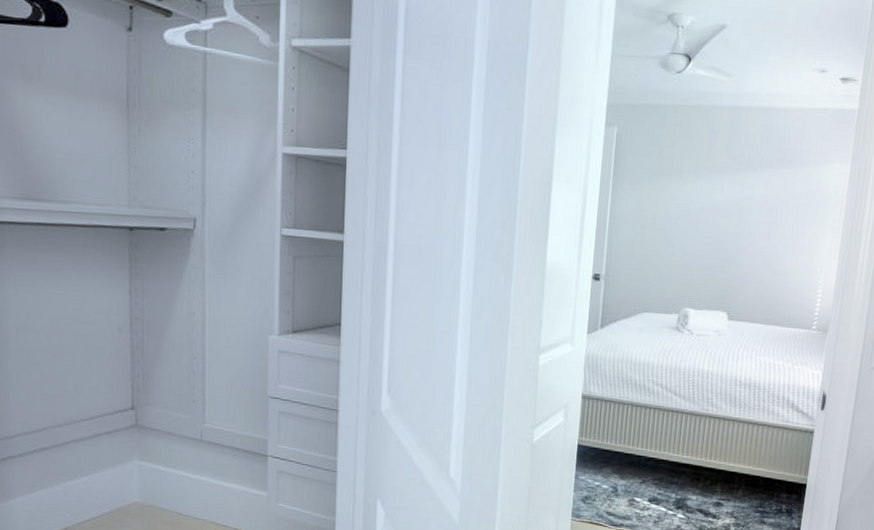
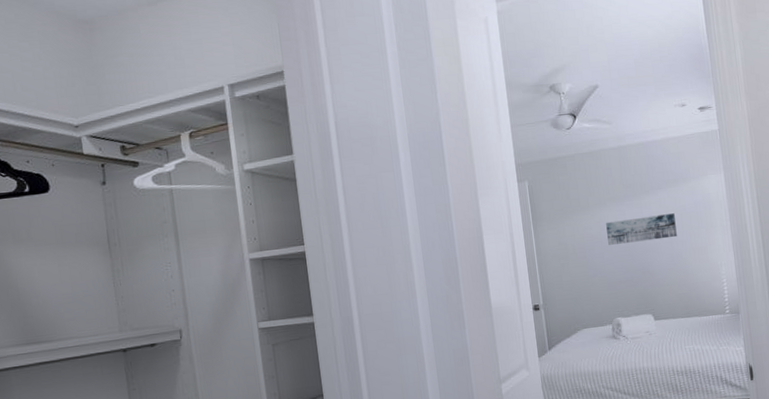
wall art: none [695,194,781,229] -> present [606,213,677,245]

